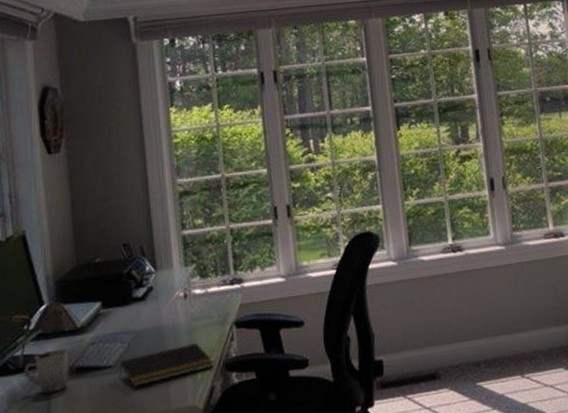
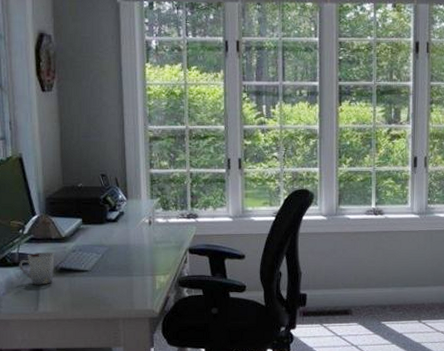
notepad: present [119,342,215,388] -> none [94,260,170,290]

